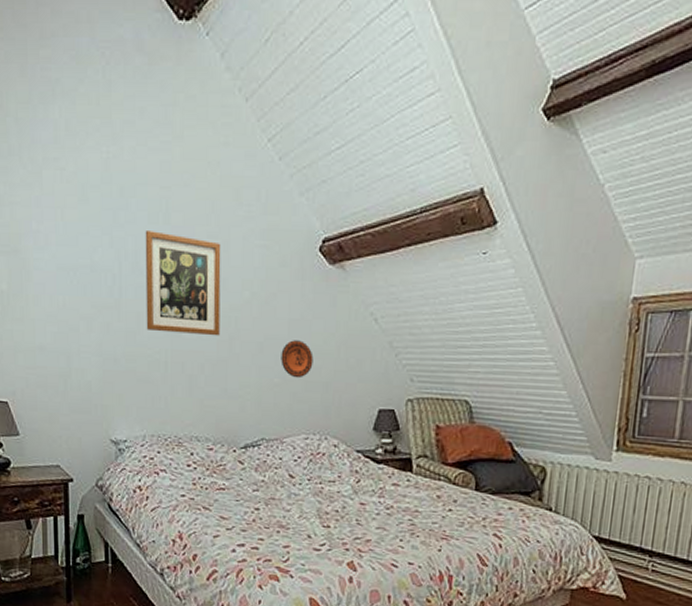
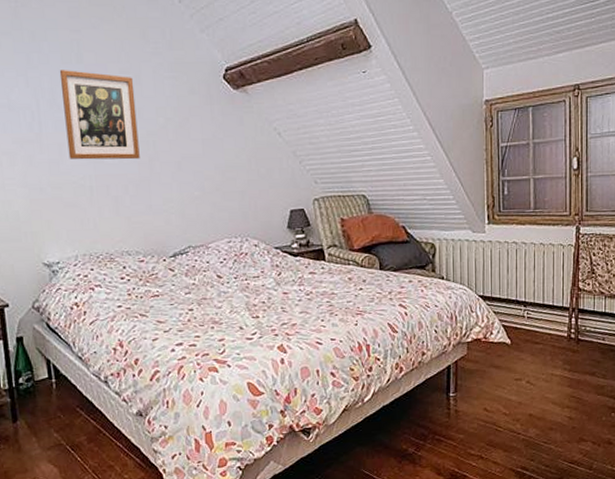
decorative plate: present [281,340,314,379] -> none [198,157,228,190]

